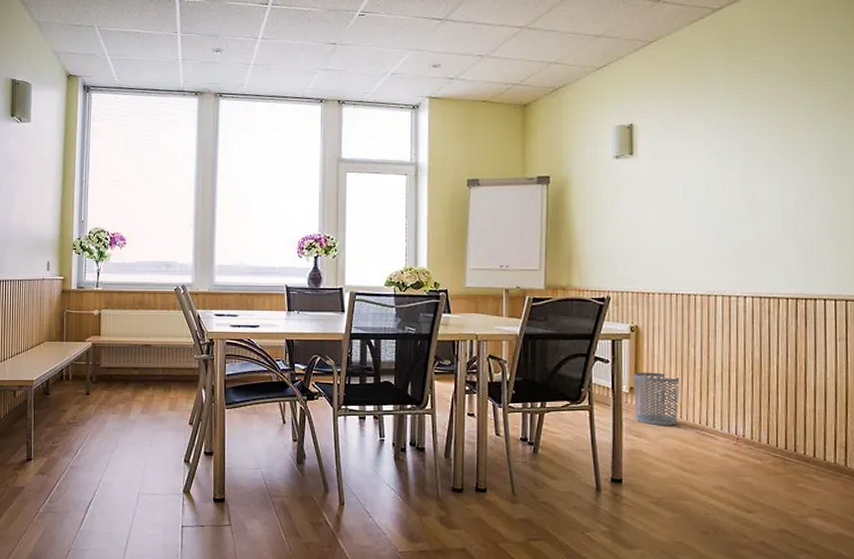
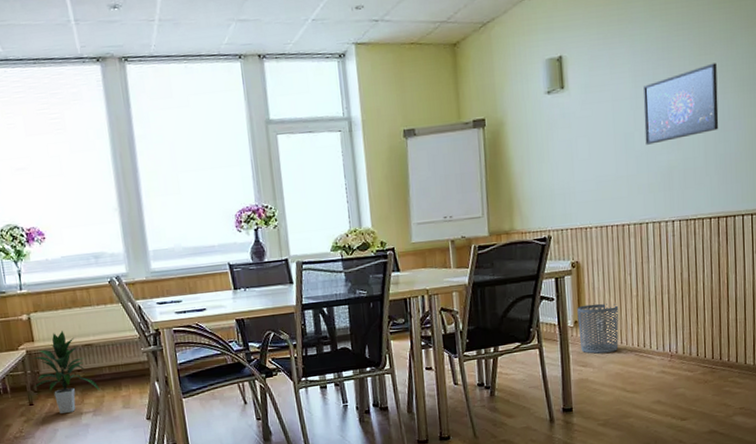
indoor plant: none [92,329,151,407] -> present [30,331,100,413]
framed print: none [717,143,800,217] -> present [643,63,719,145]

